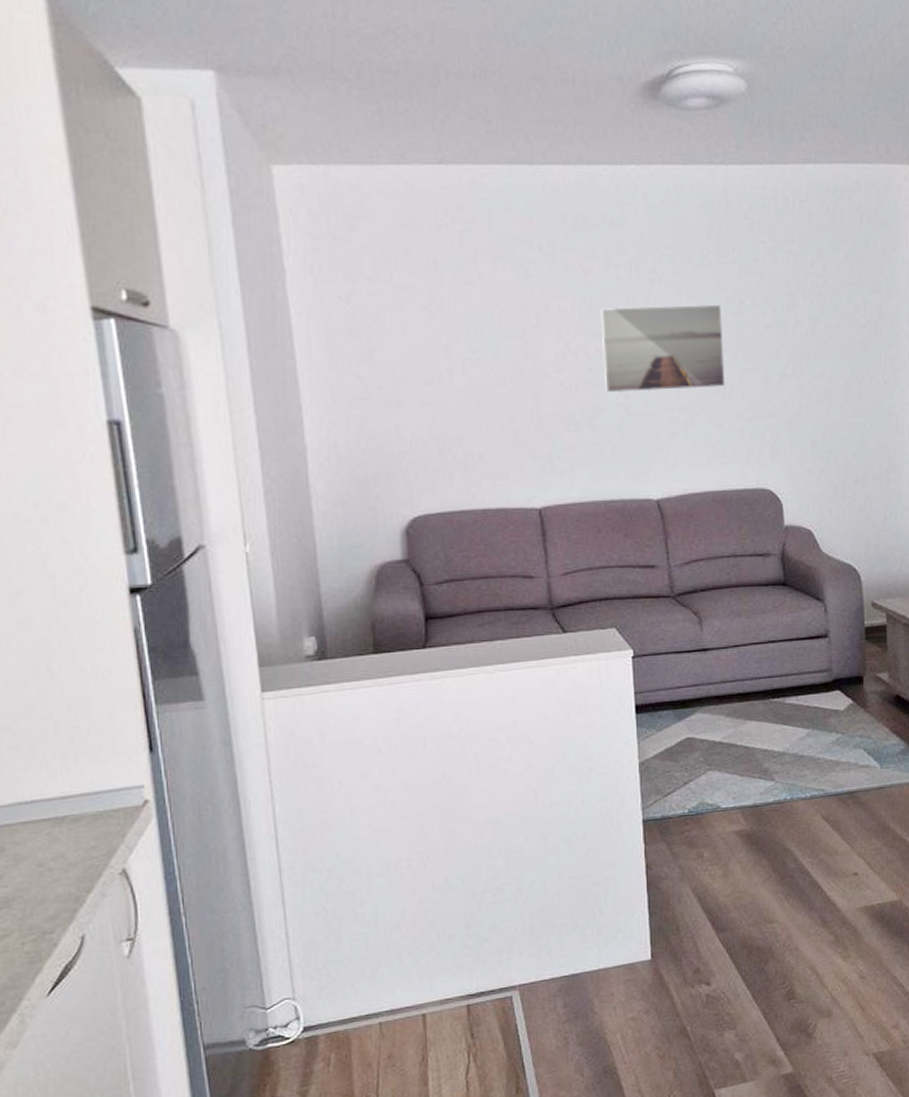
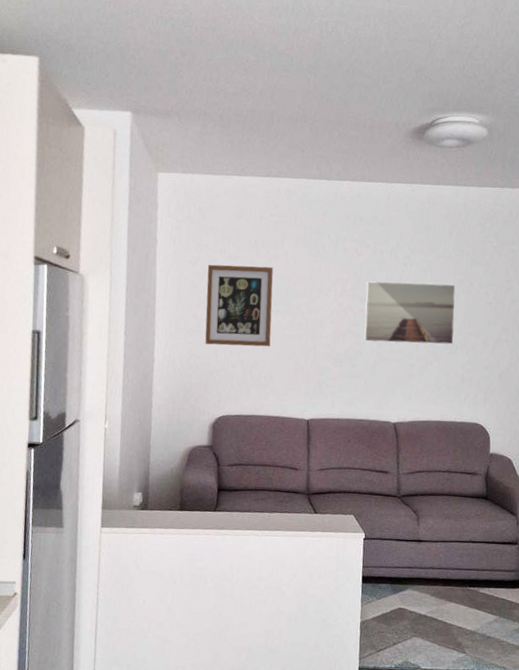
wall art: none [367,298,475,417] -> present [205,264,274,347]

